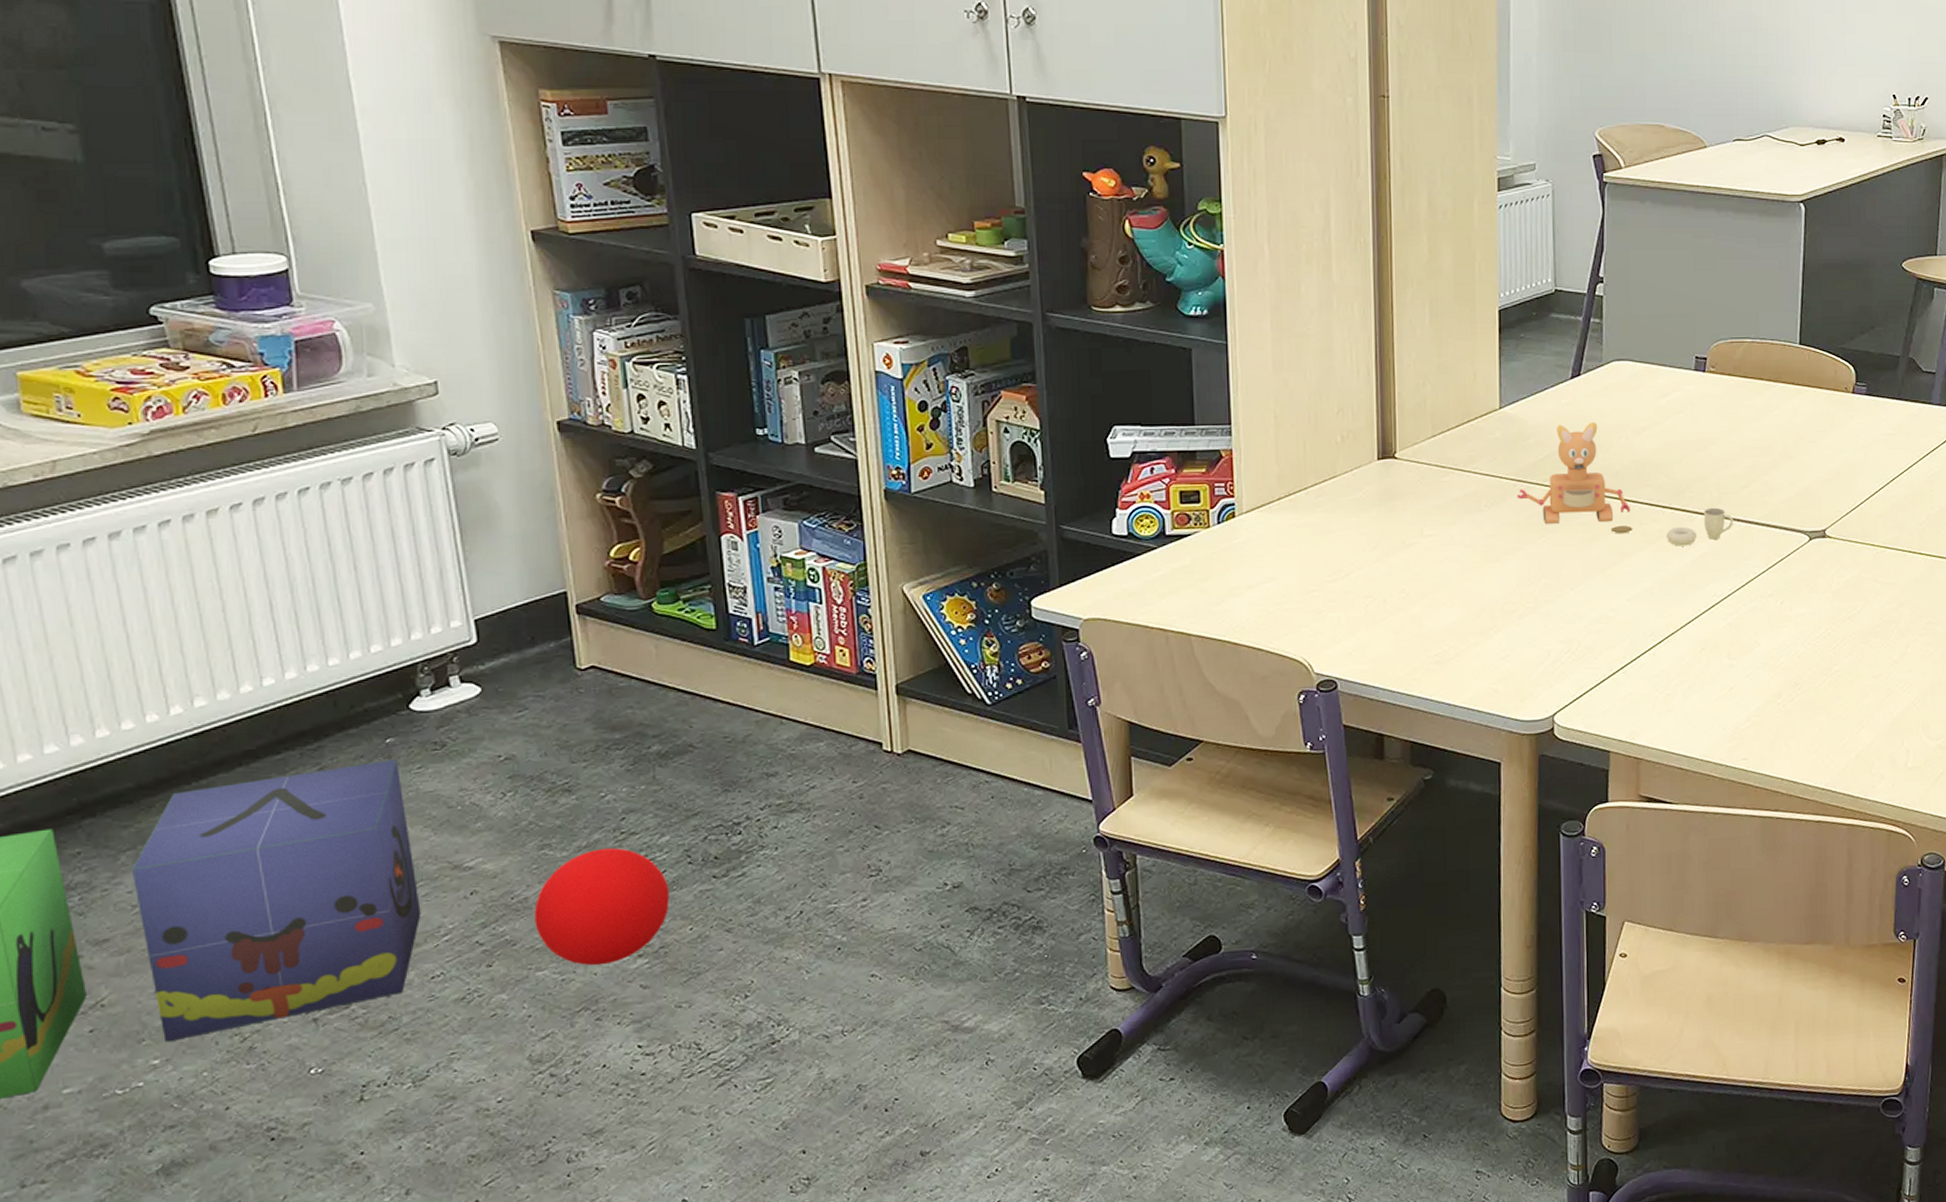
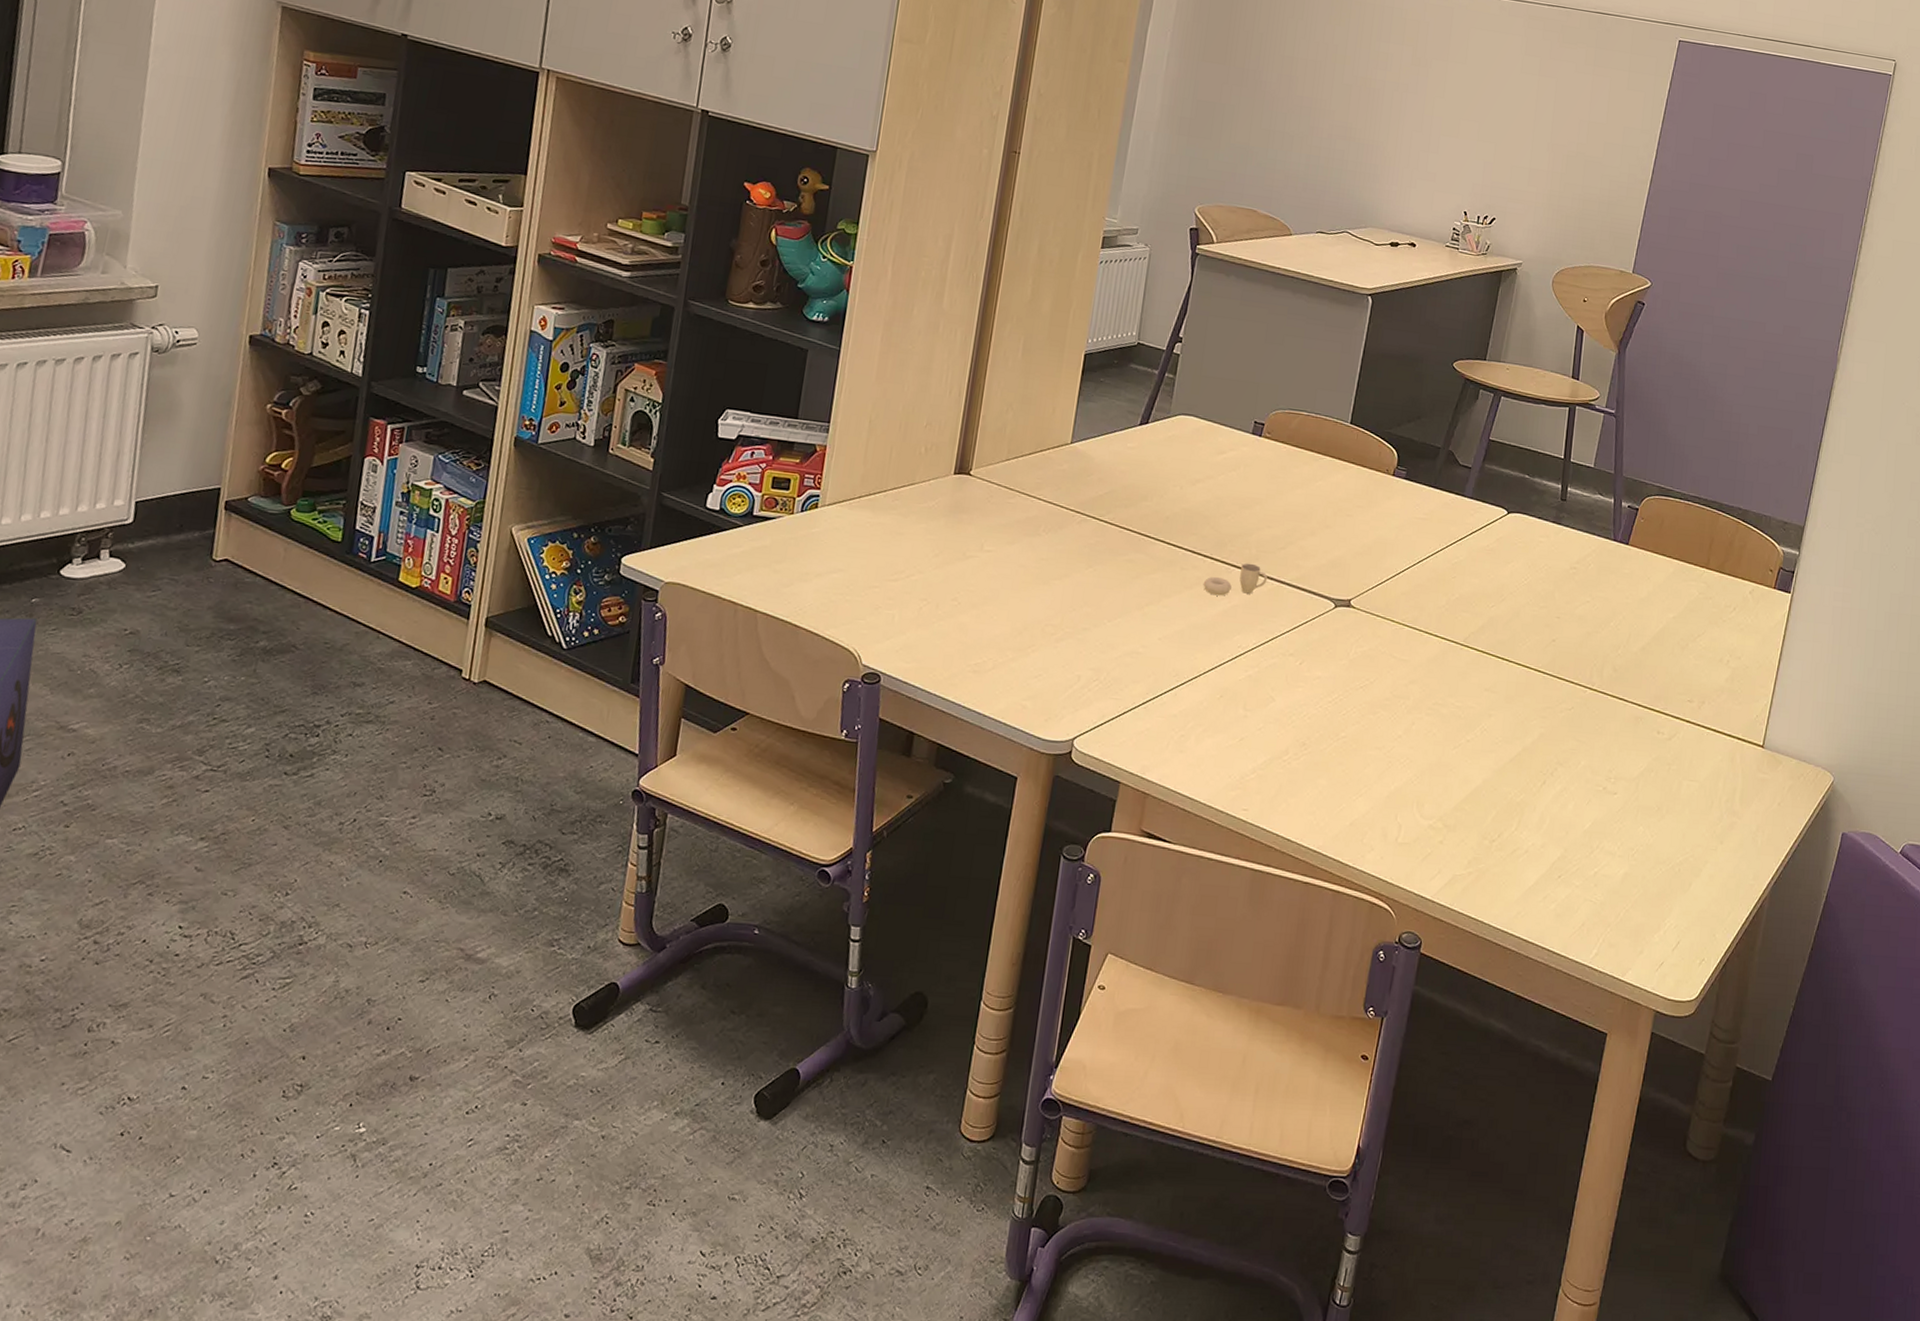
ball: present [534,847,670,966] -> none [116,730,244,842]
toy animal: present [1517,422,1633,534] -> none [1073,466,1175,576]

